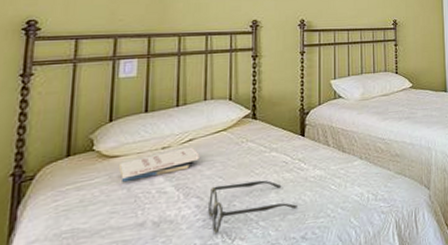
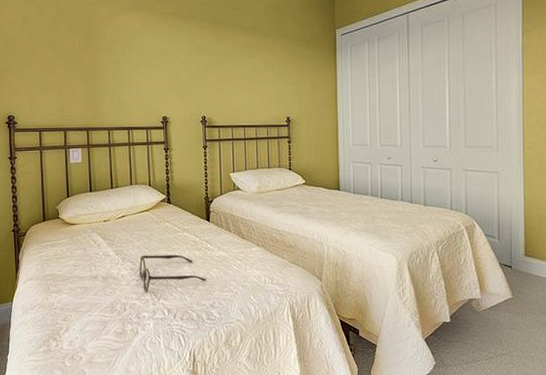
books: present [118,147,200,182] -> none [76,222,130,244]

